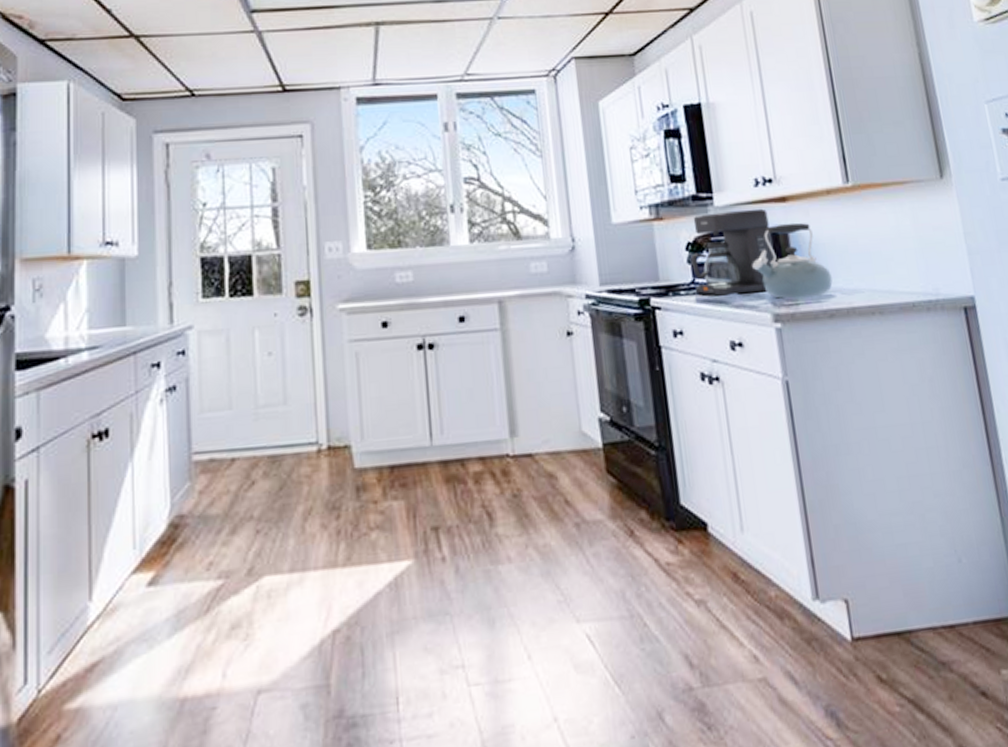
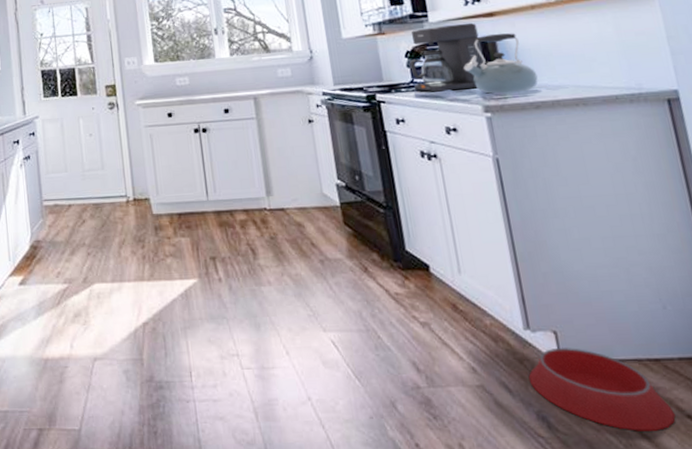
pet bowl: none [816,619,970,719] -> present [528,348,676,431]

